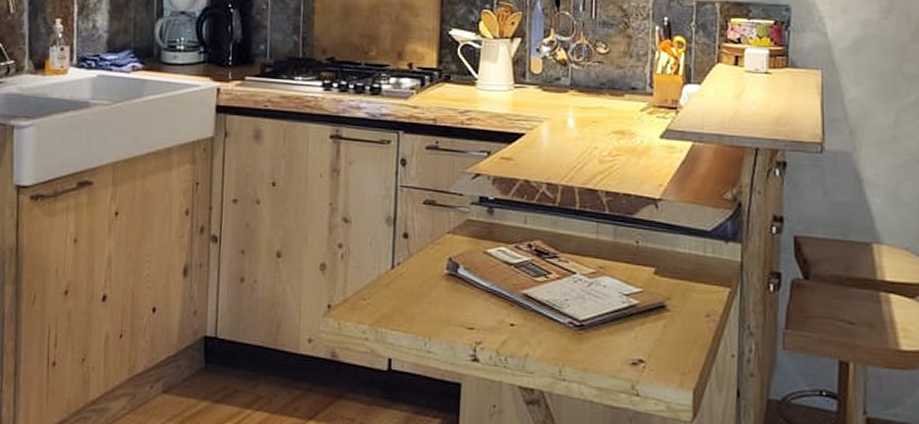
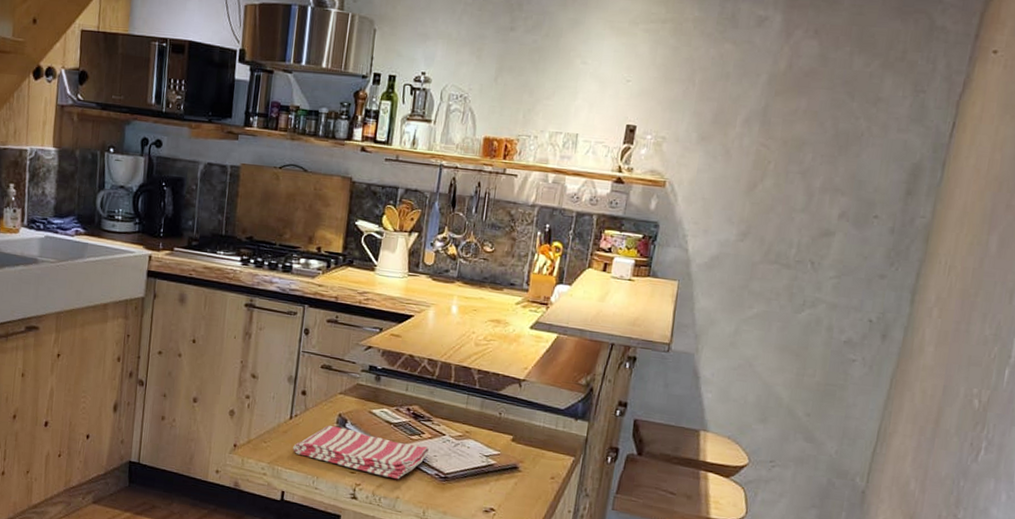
dish towel: none [398,272,558,333] -> present [293,425,429,480]

